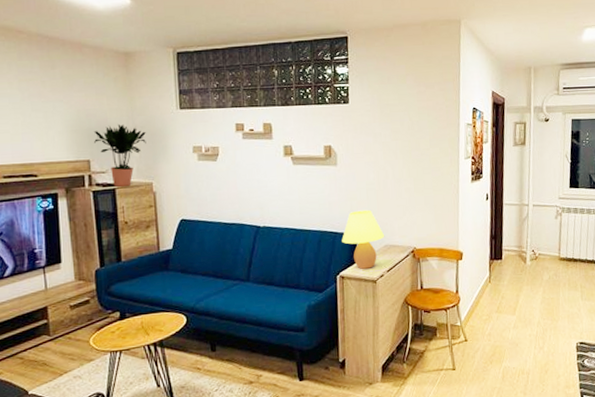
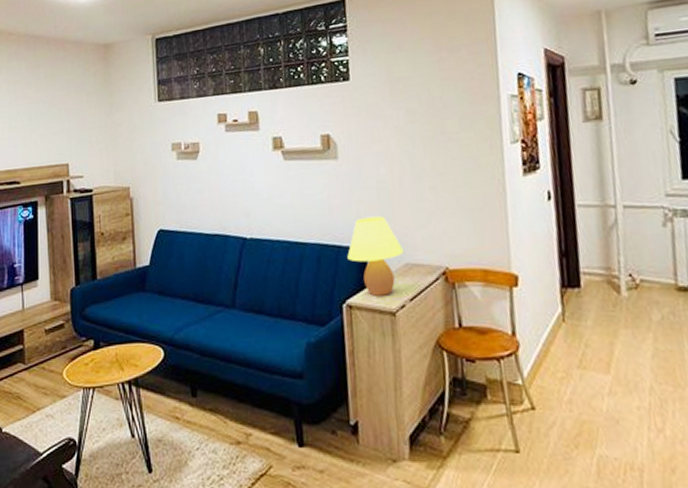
potted plant: present [94,125,147,188] -> none [73,123,125,194]

